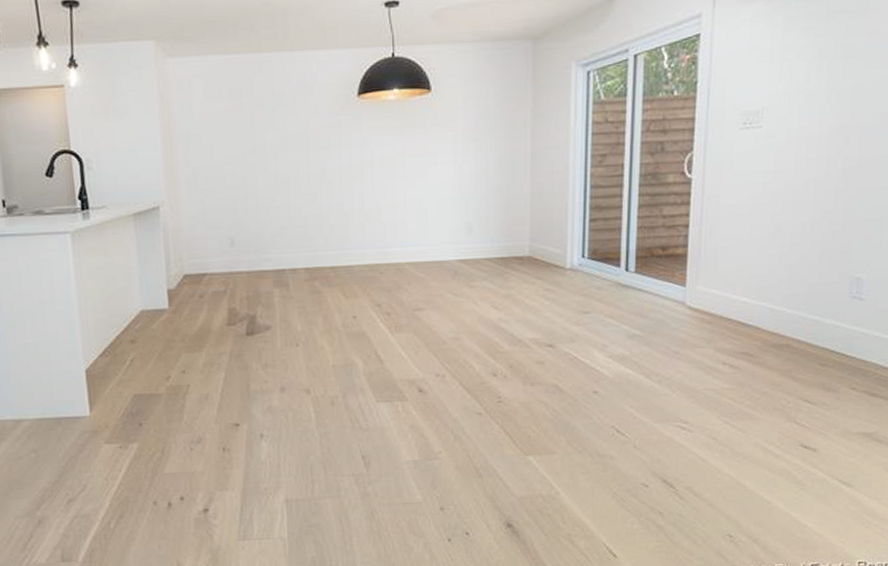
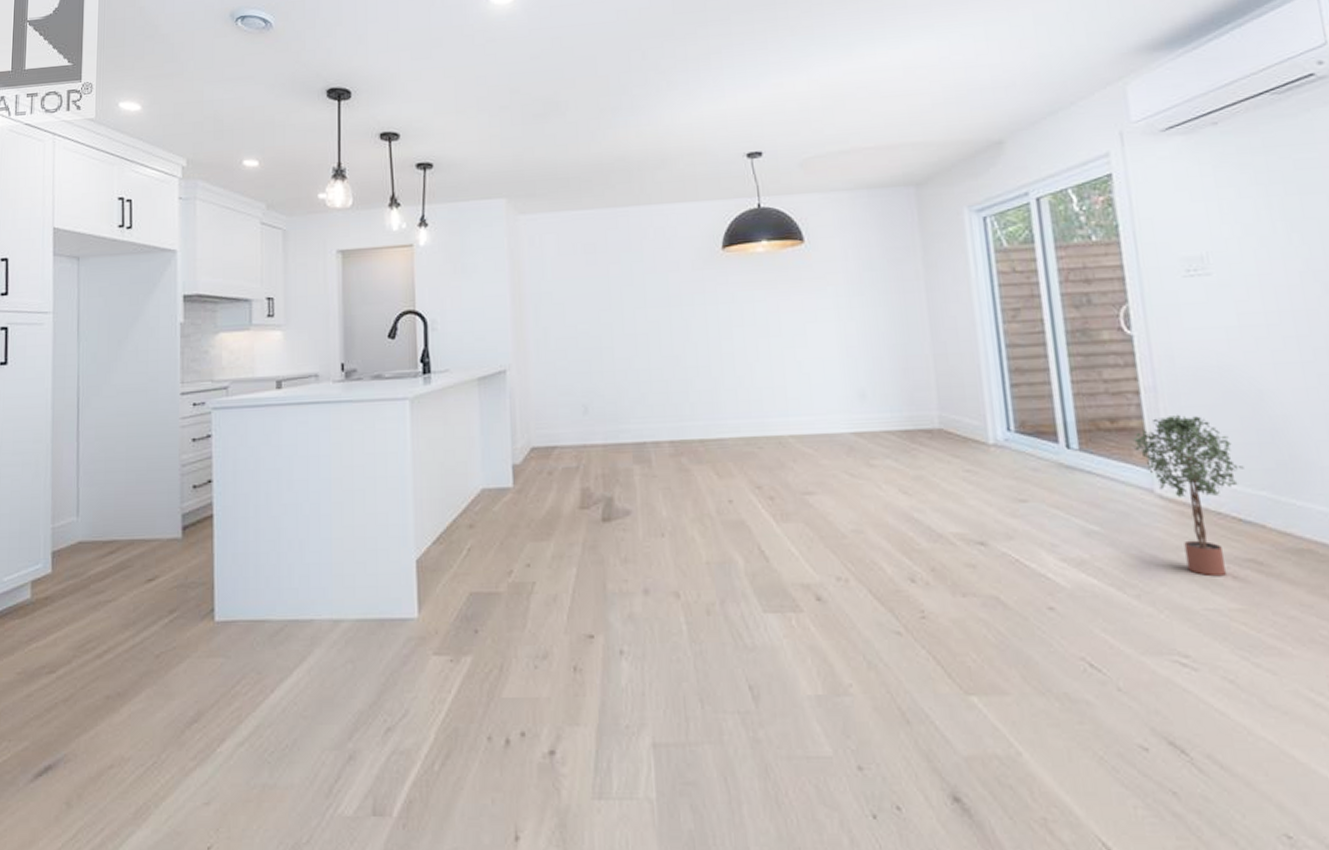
potted tree: none [677,243,755,366] -> present [1133,414,1244,577]

